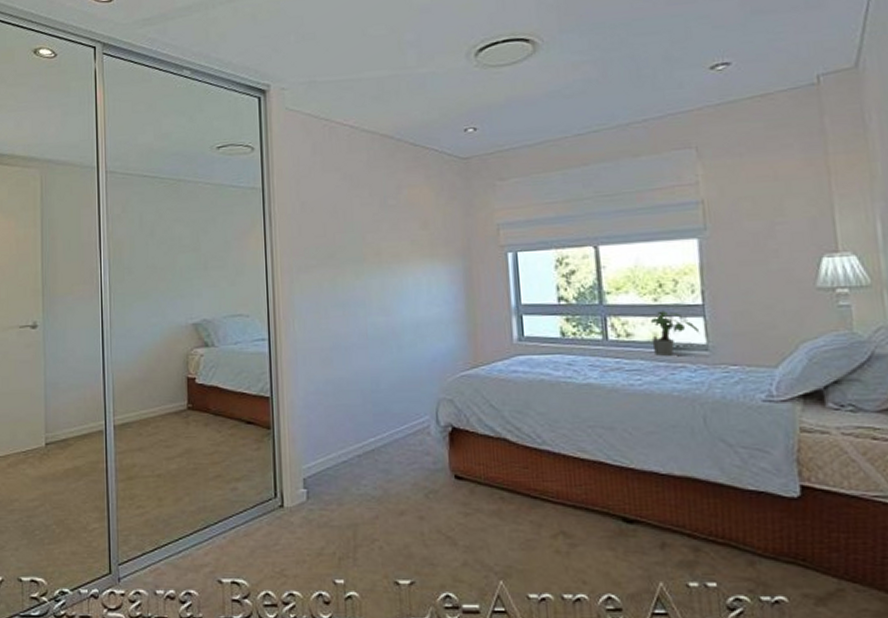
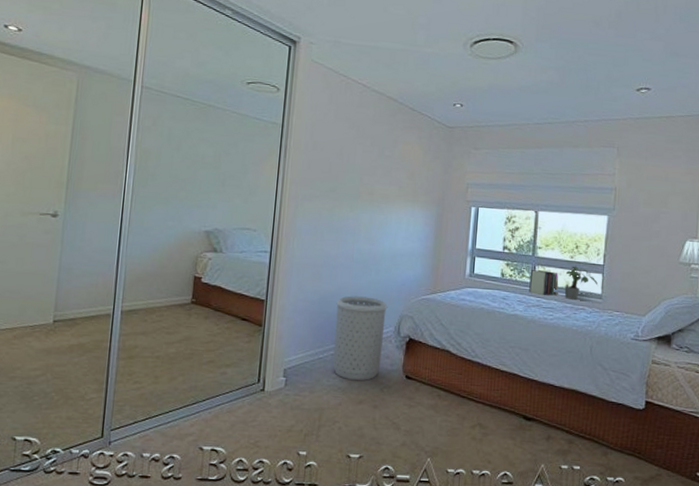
laundry basket: none [354,380,421,487] -> present [332,296,388,381]
books: none [600,321,646,356] -> present [529,270,559,296]

